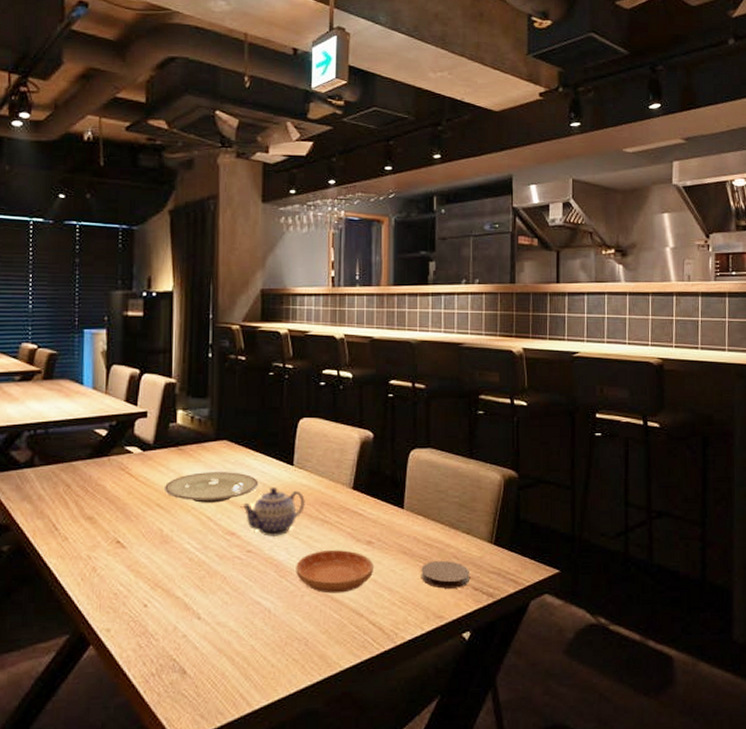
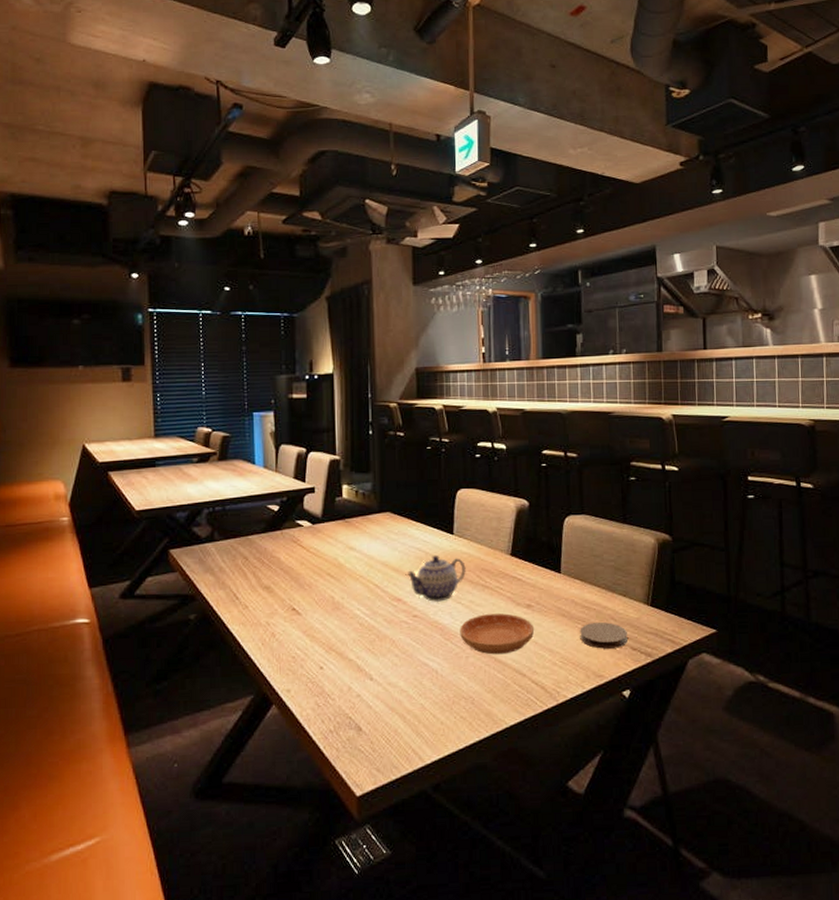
plate: present [164,472,259,503] -> none [333,542,421,572]

